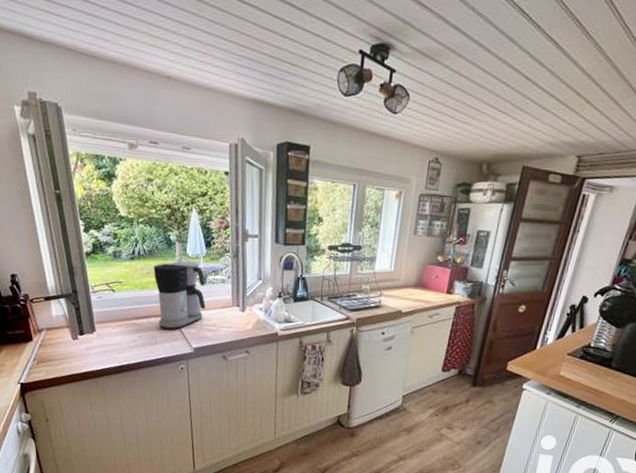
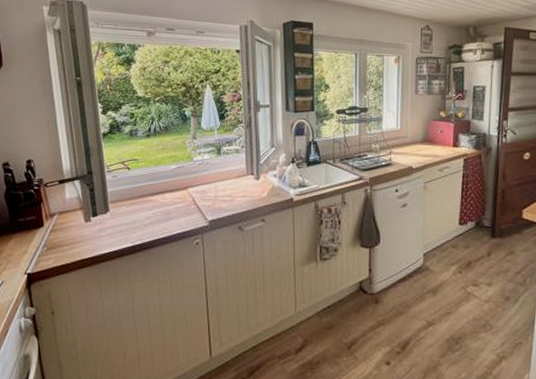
coffee maker: present [153,260,206,331] -> none [168,133,221,204]

